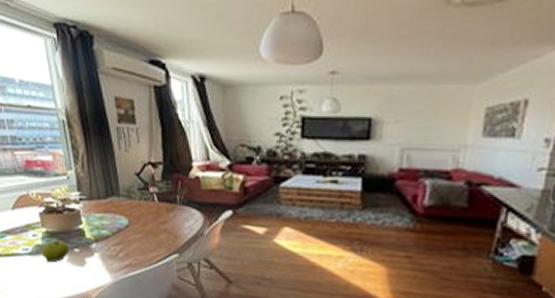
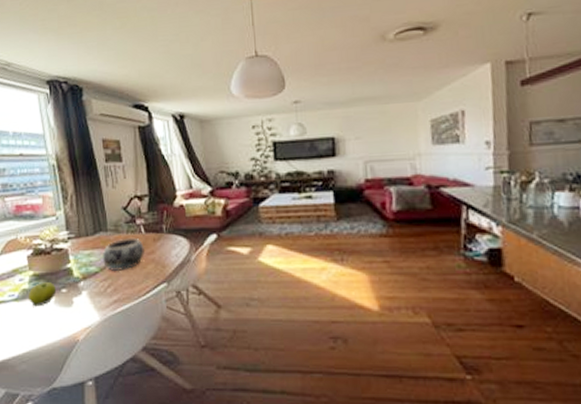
decorative bowl: none [114,205,158,238] -> present [102,237,146,272]

